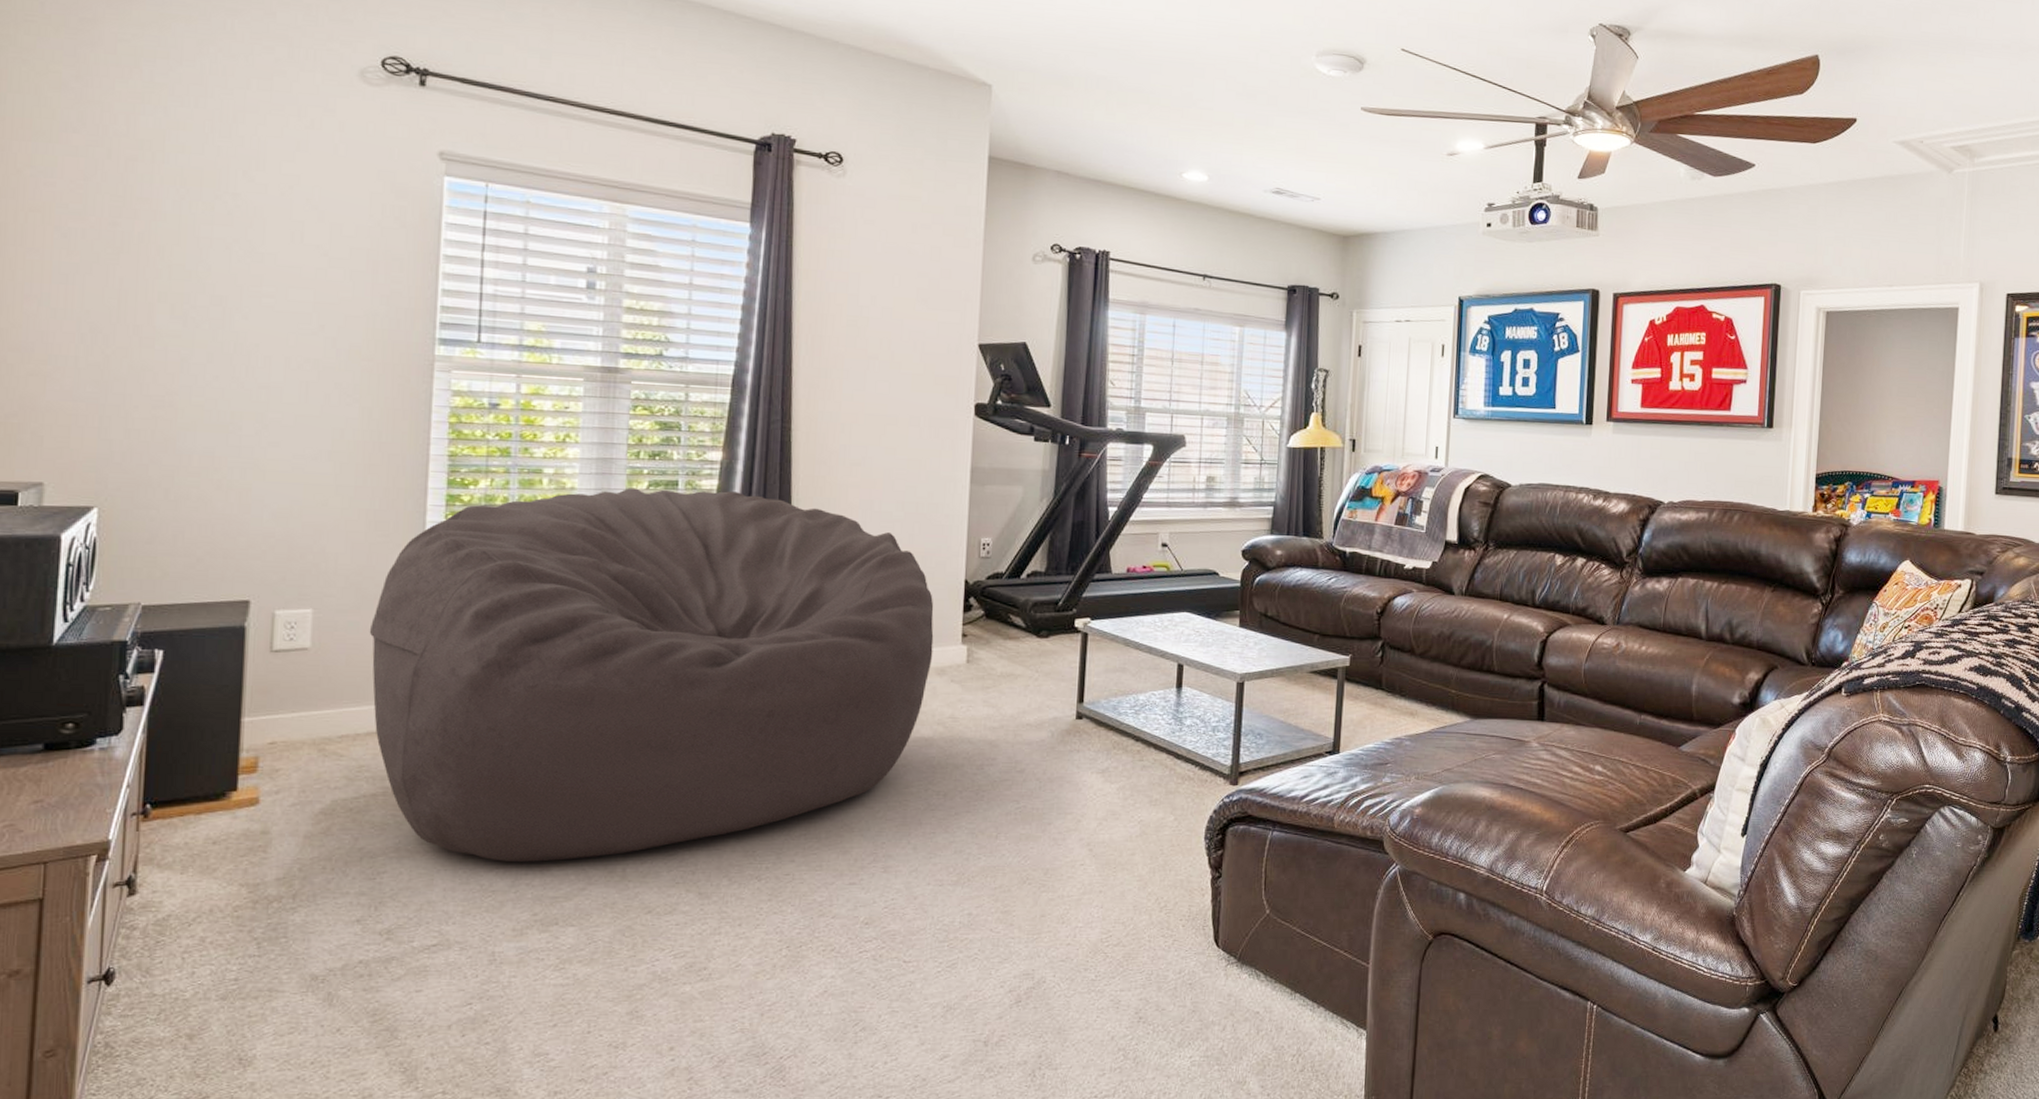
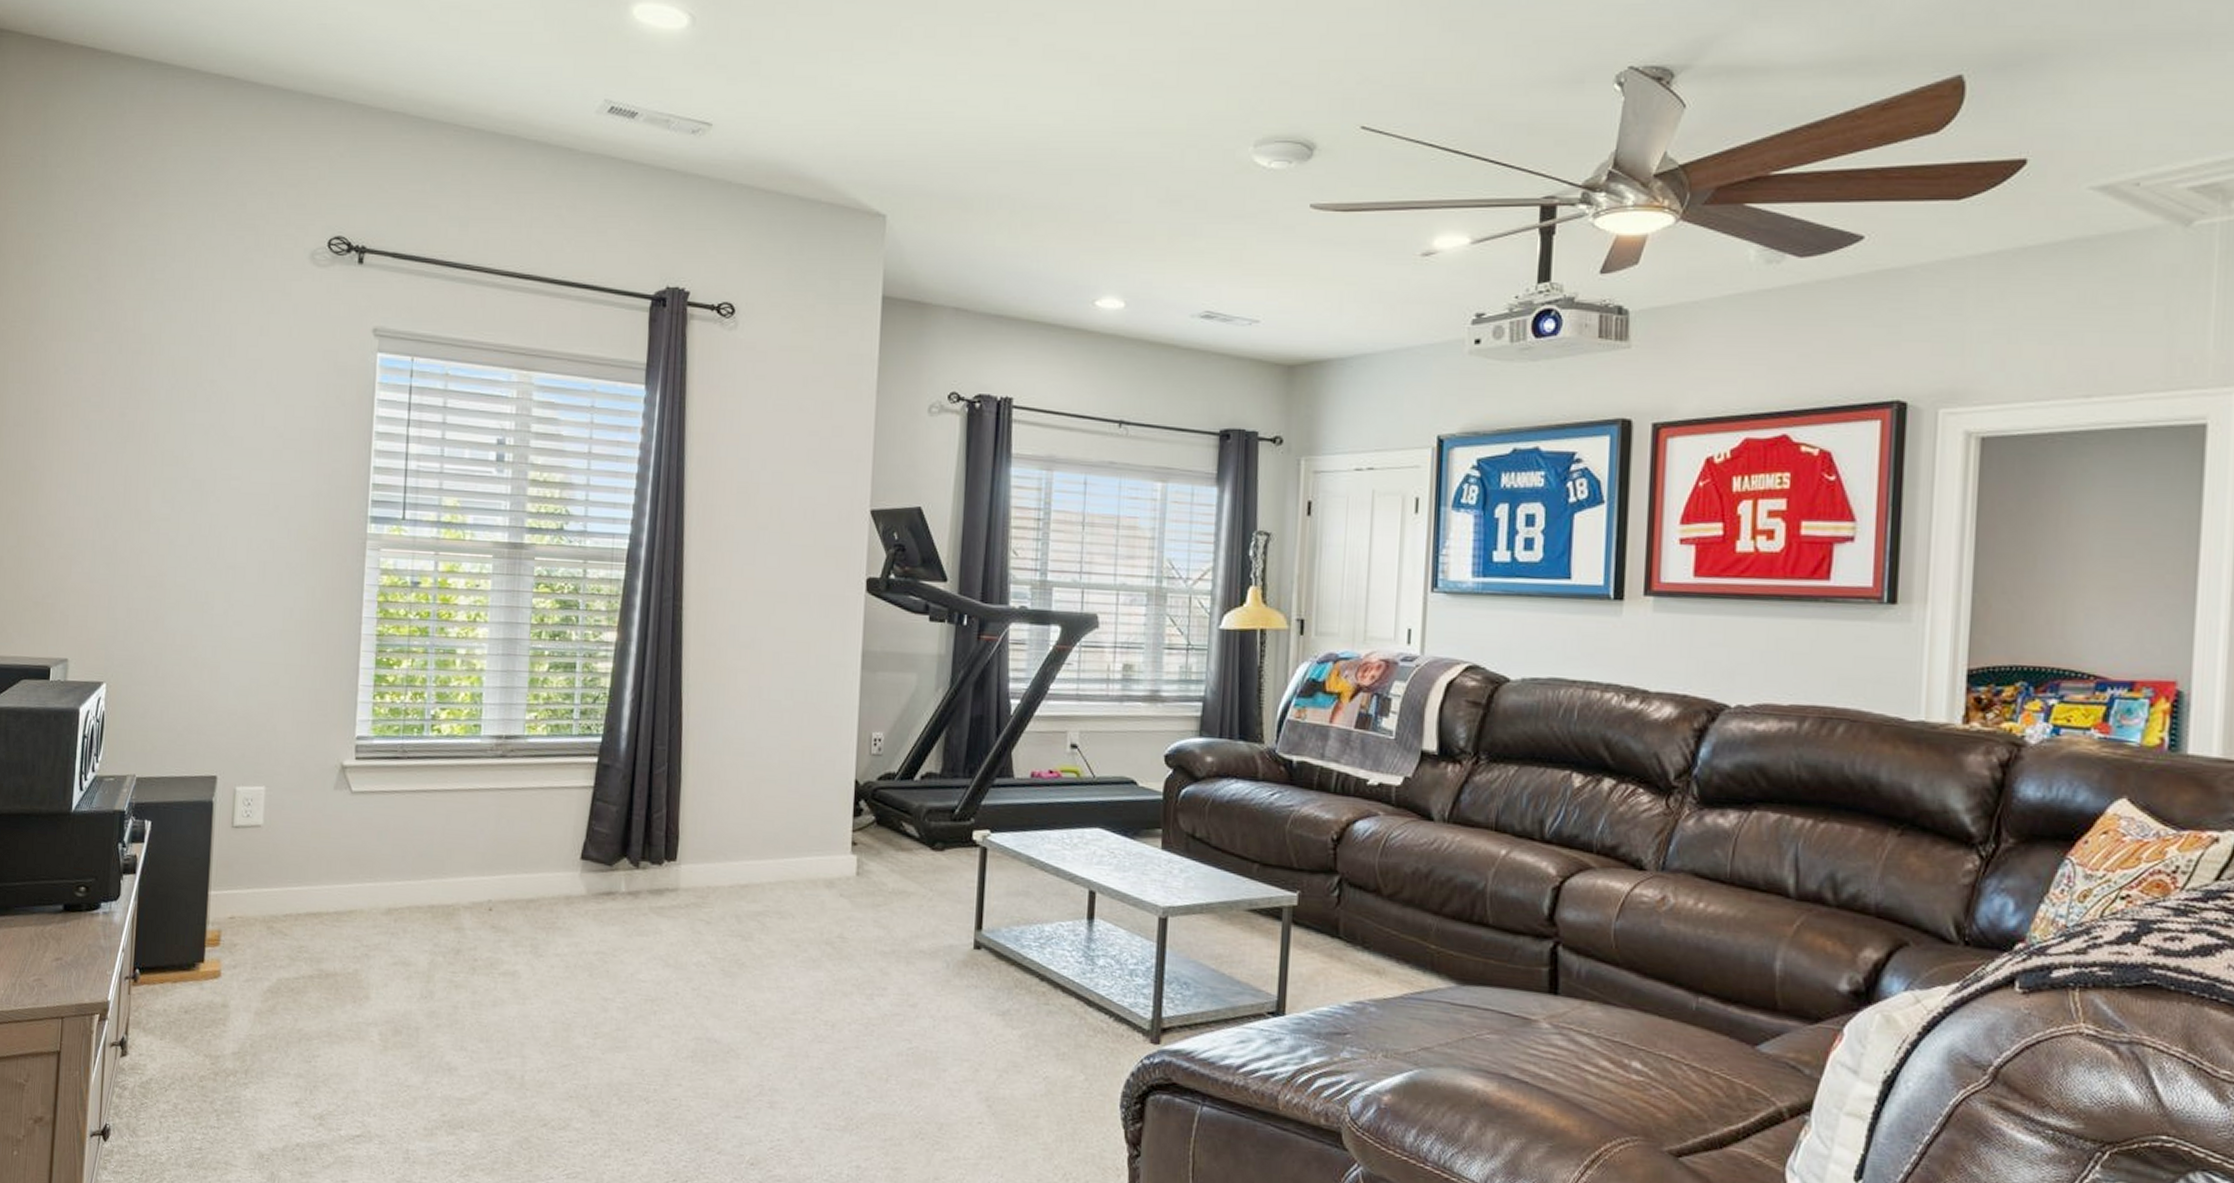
bean bag chair: present [369,488,934,862] -> none [309,670,823,1061]

